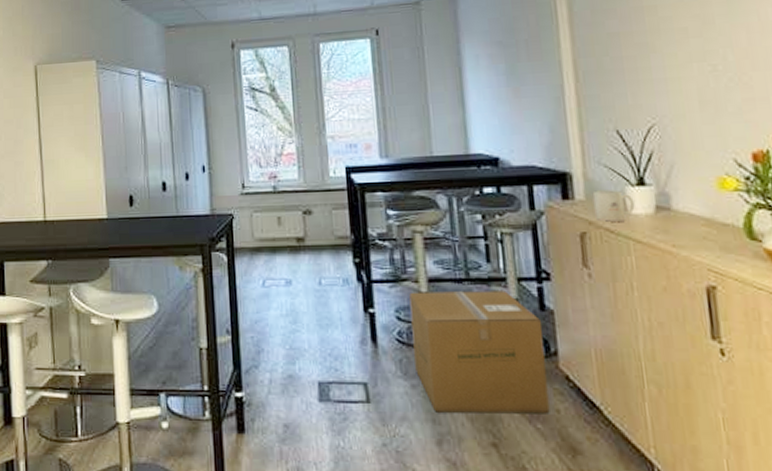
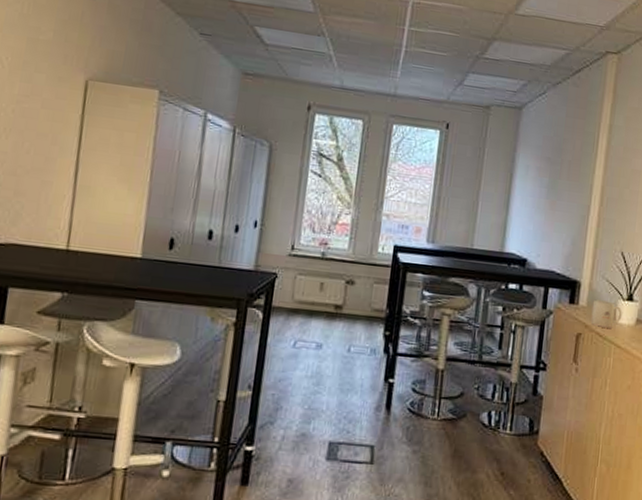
box: present [409,291,550,414] -> none [419,368,532,483]

